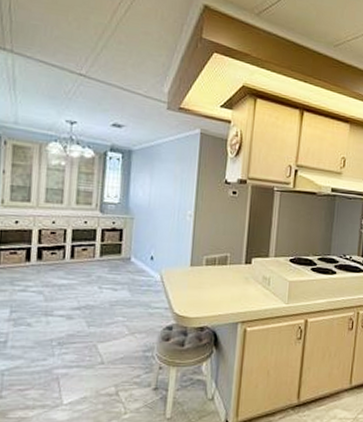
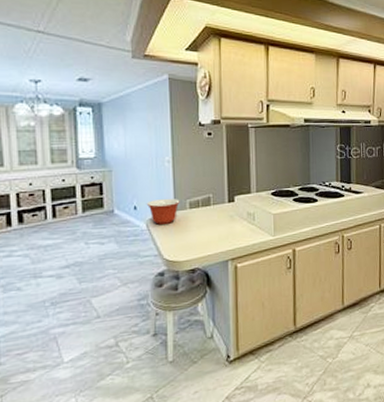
mixing bowl: none [163,251,197,278] -> present [146,198,180,225]

